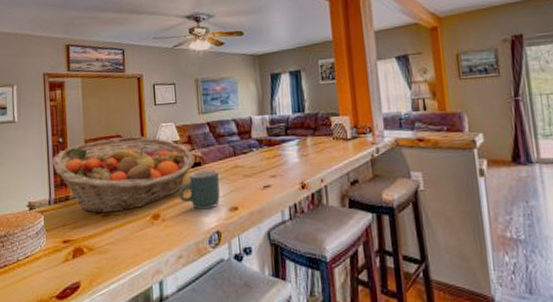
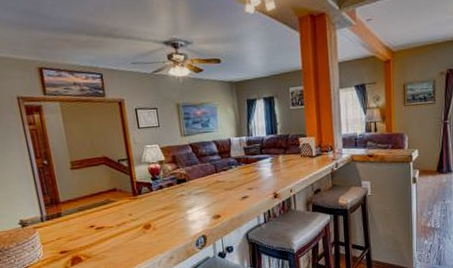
fruit basket: present [53,135,196,214] -> none [39,157,181,227]
mug: present [178,169,220,210] -> none [166,185,205,219]

